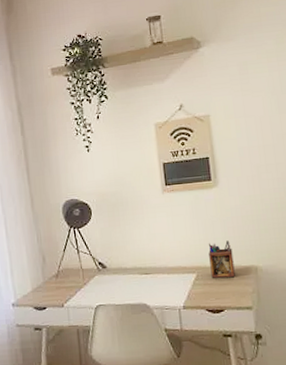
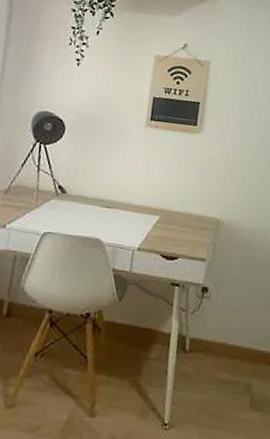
desk organizer: present [208,240,235,278] -> none [174,188,201,227]

